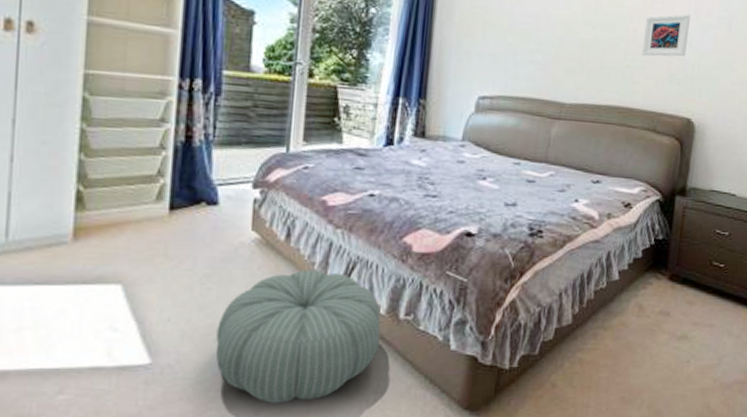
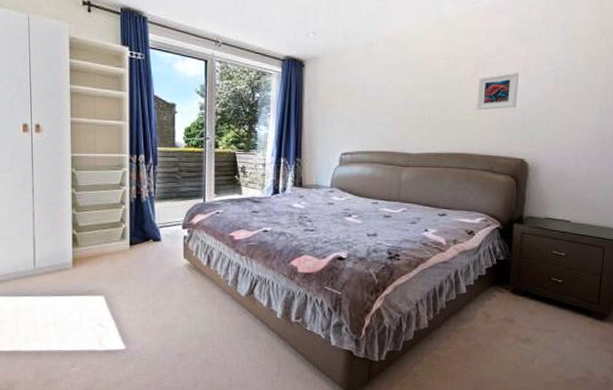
pouf: present [215,269,381,403] -> none [166,285,278,380]

